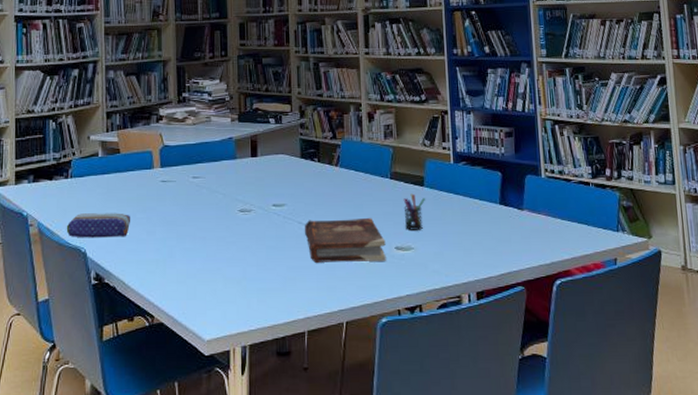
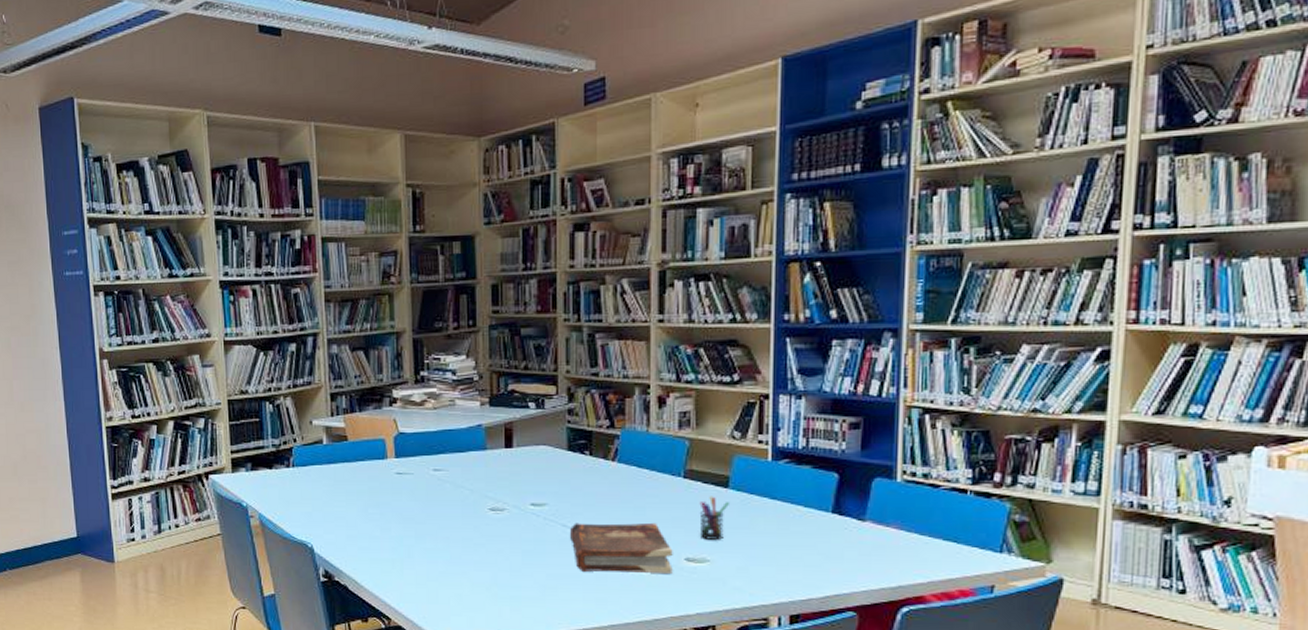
pencil case: present [66,213,131,238] -> none [290,506,363,533]

